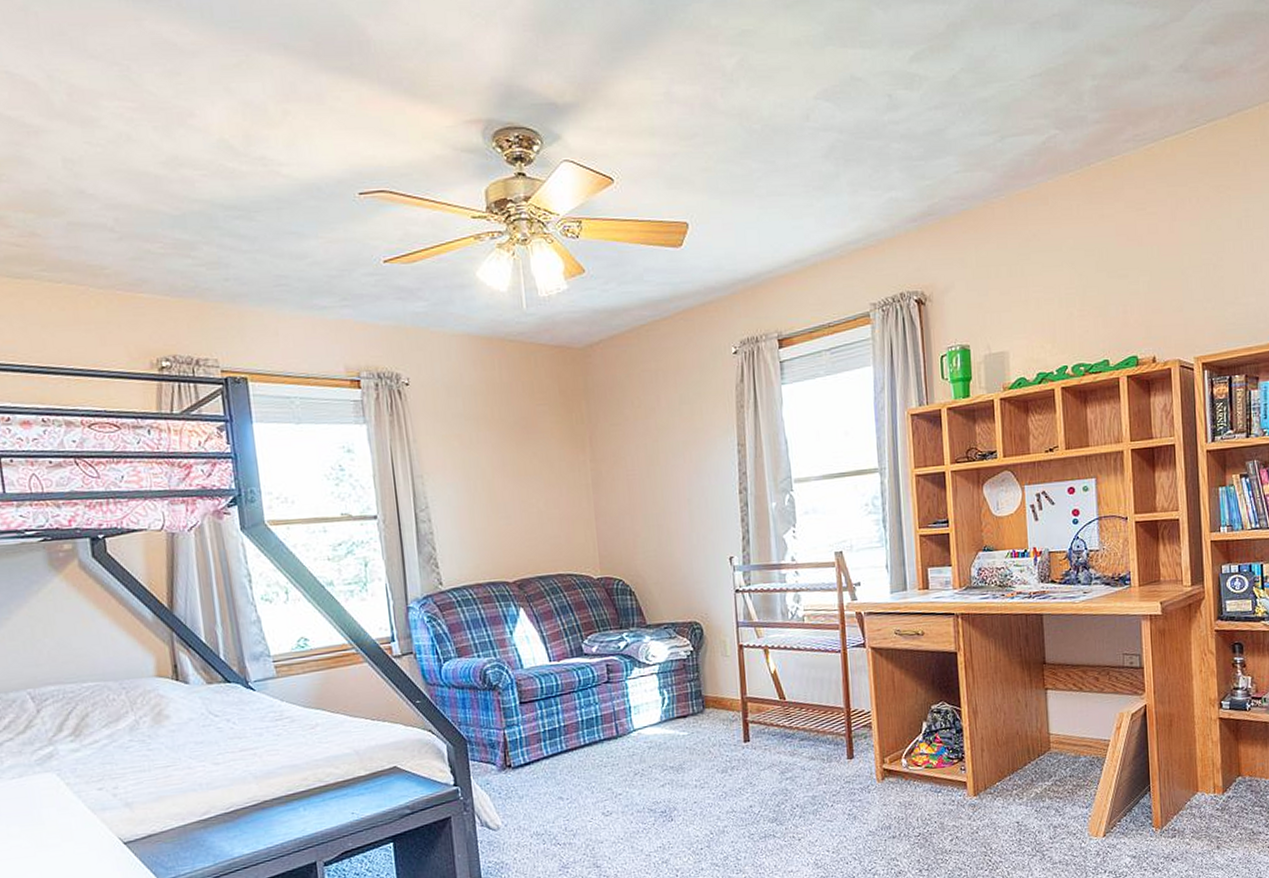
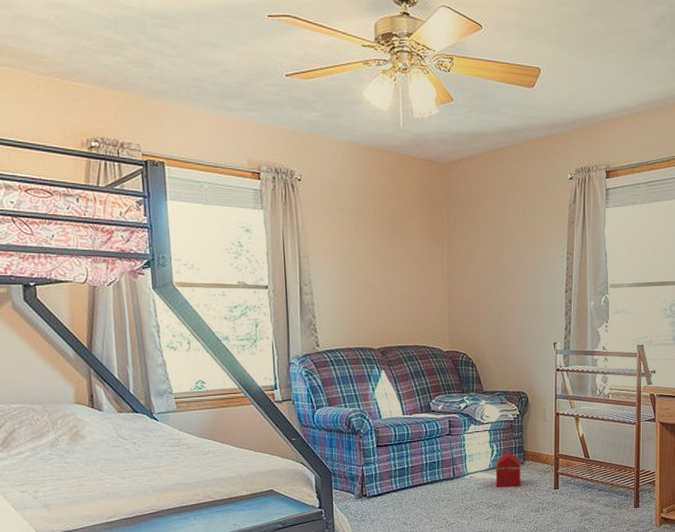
toy house: none [668,698,701,745] -> present [495,451,521,488]

